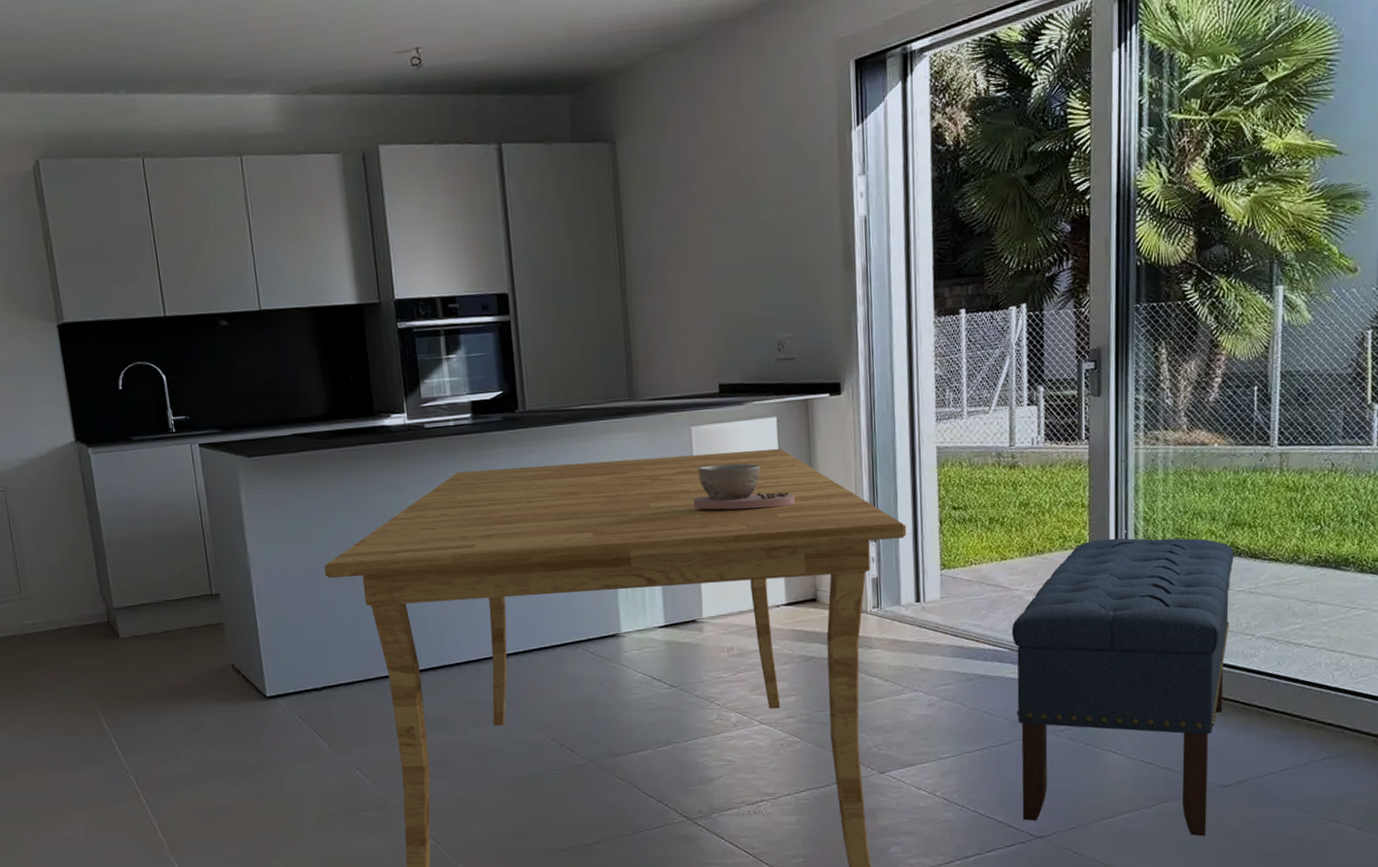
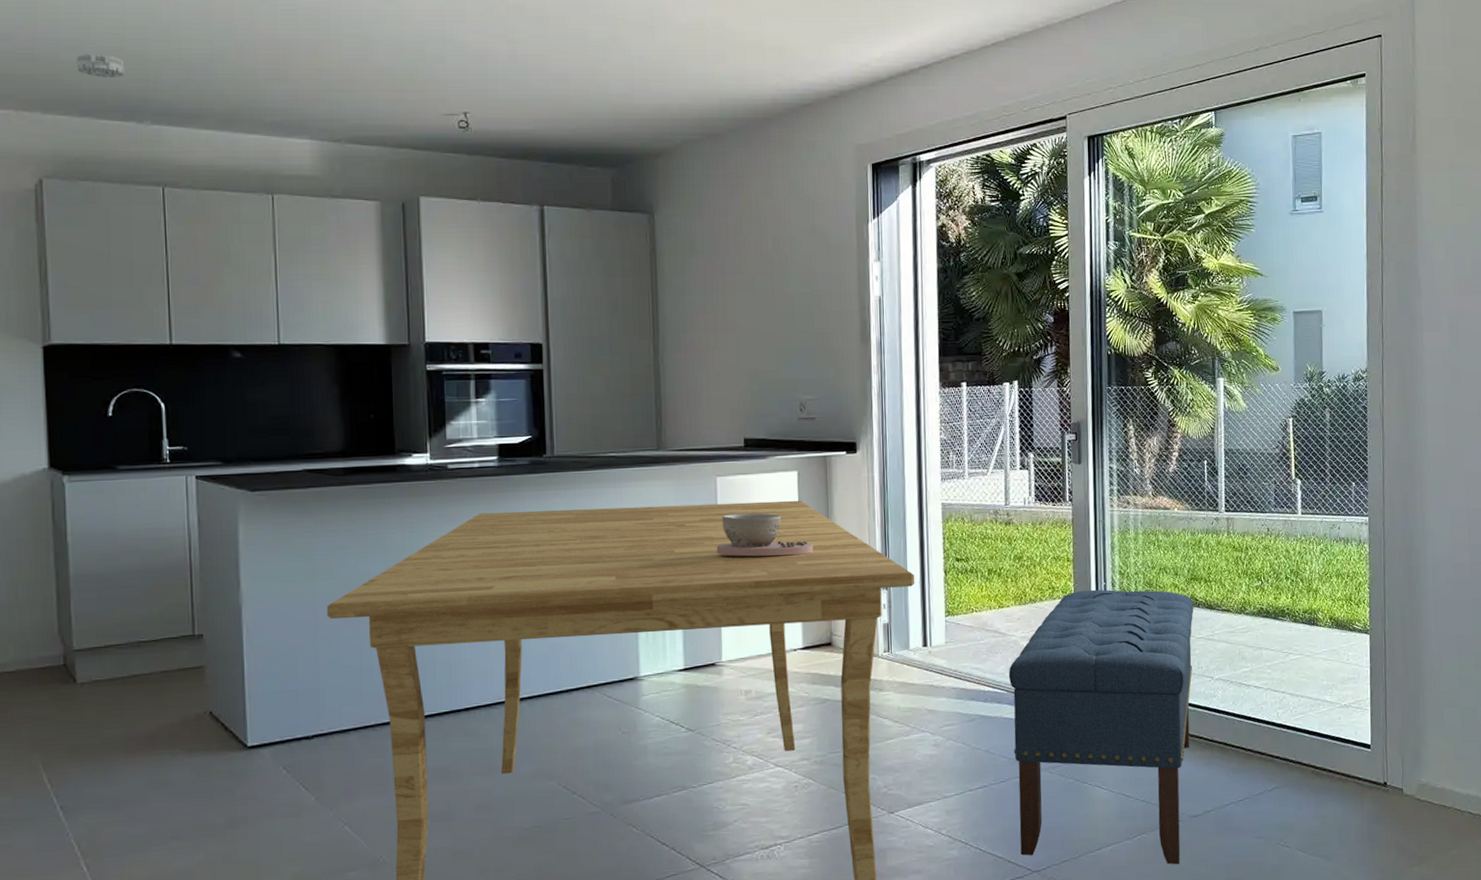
smoke detector: none [53,24,97,50] -> present [76,53,125,78]

